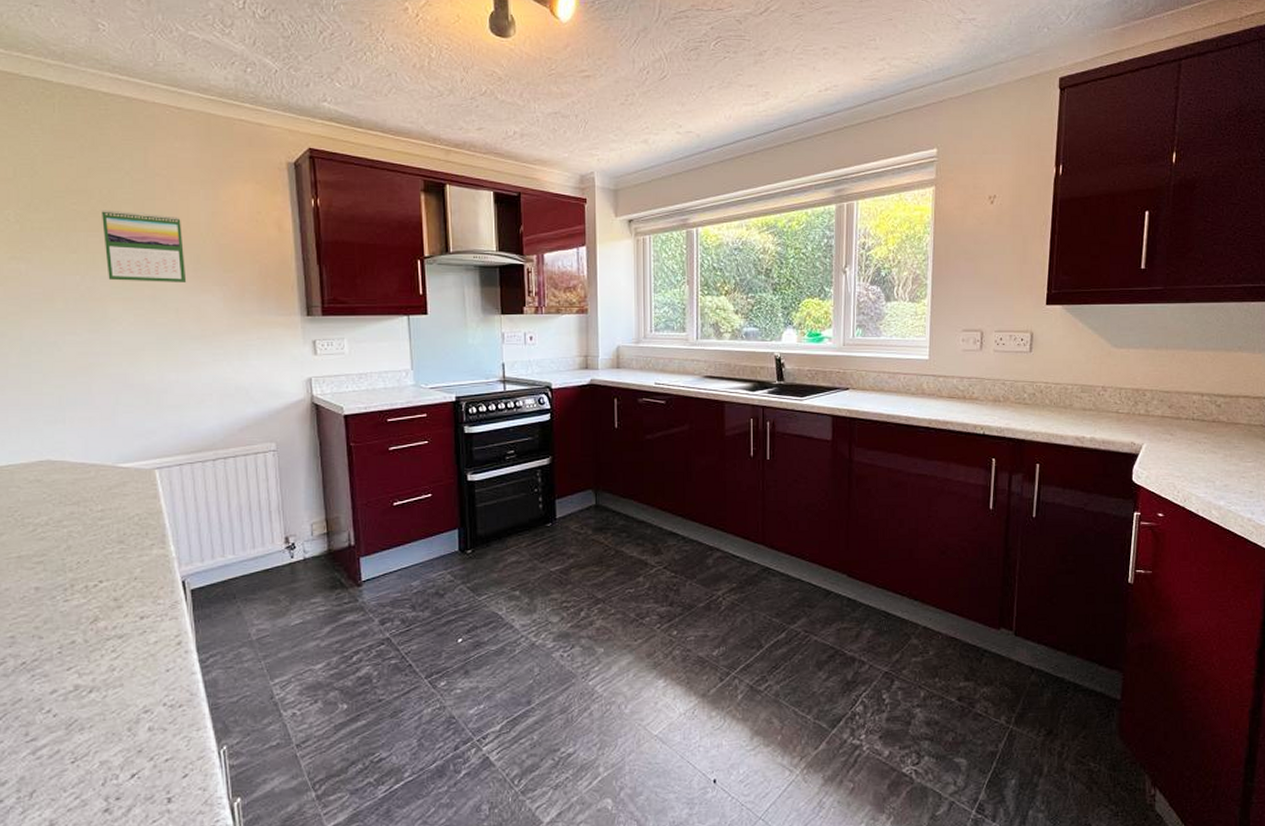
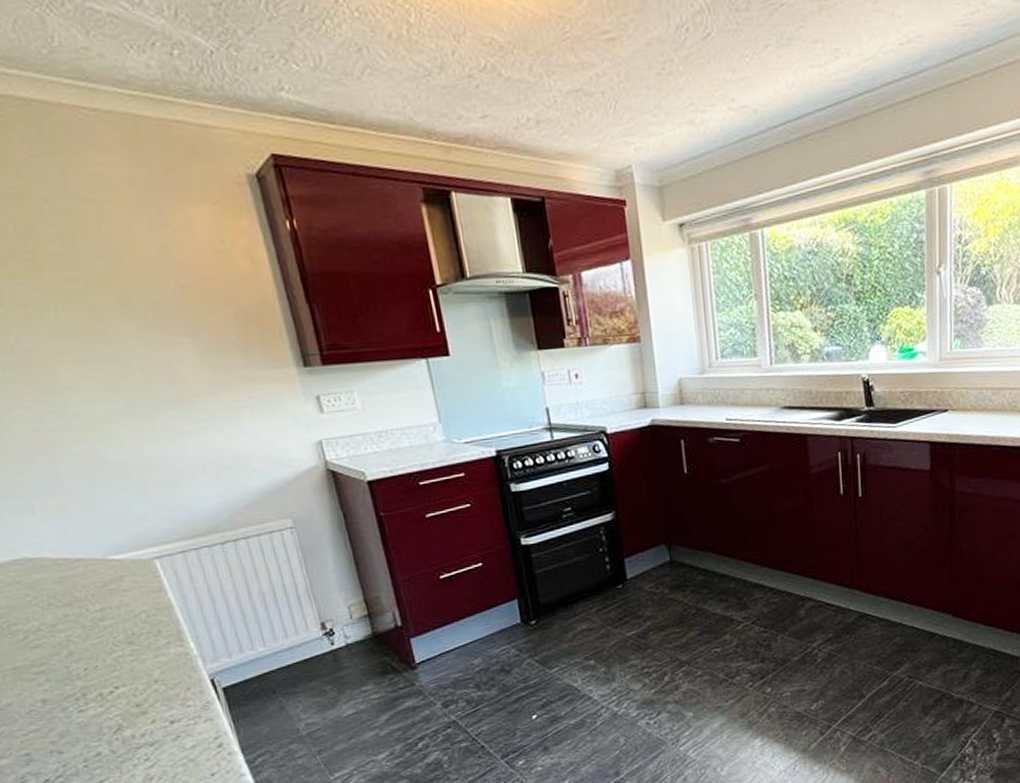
calendar: present [102,209,187,282] -> none [22,249,149,339]

